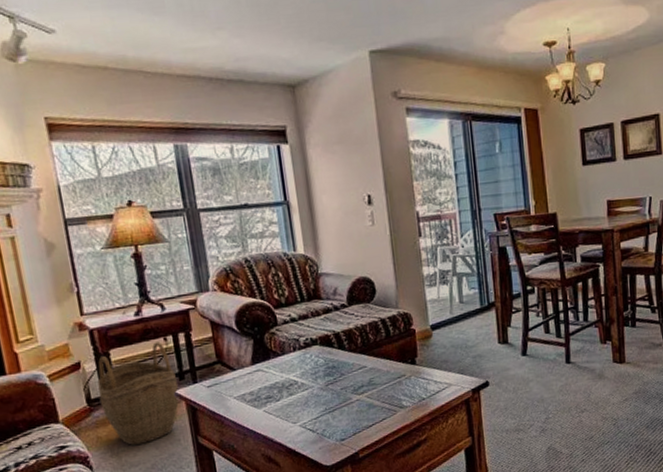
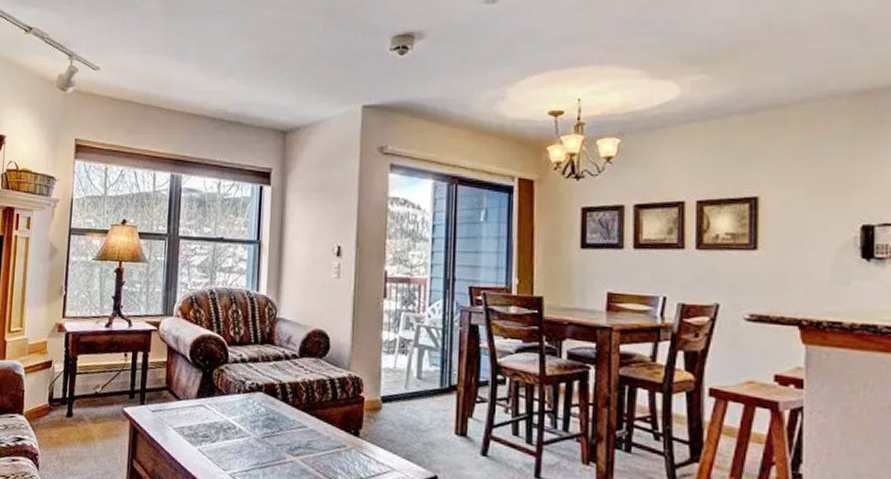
woven basket: present [97,342,180,446] -> none [59,356,128,455]

